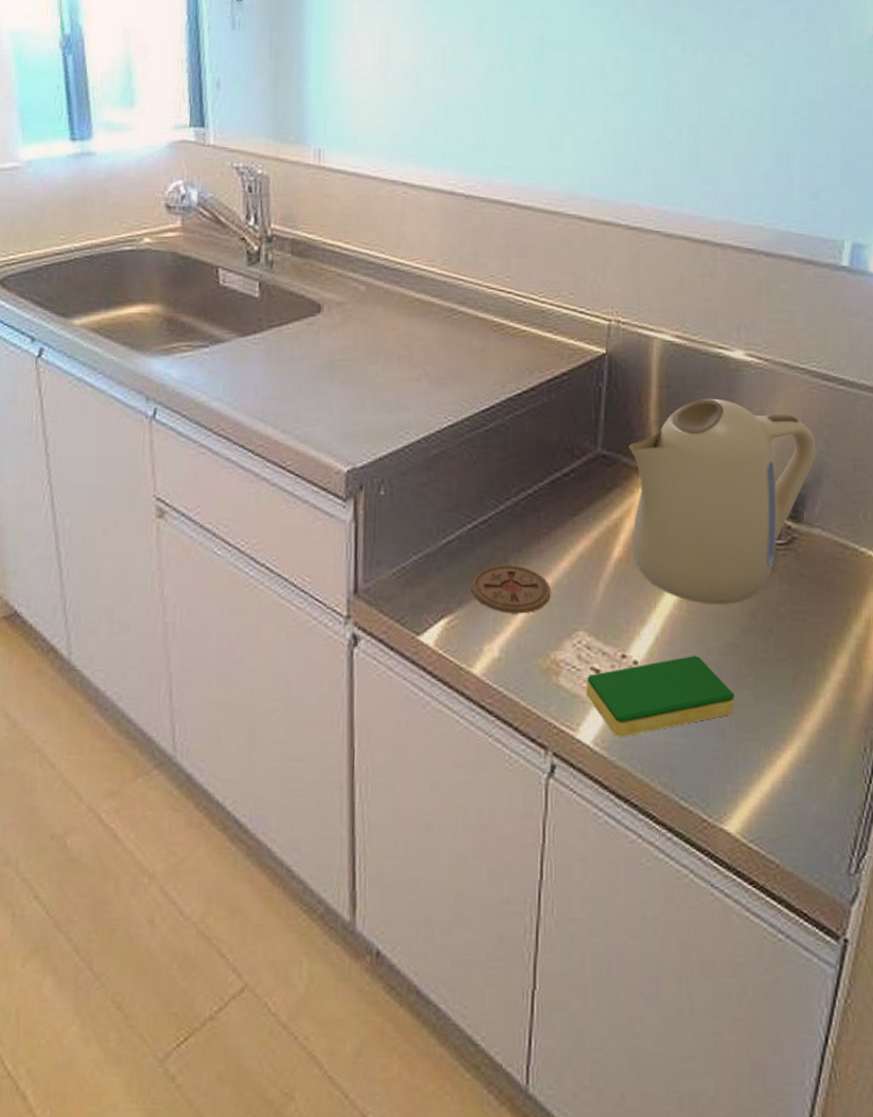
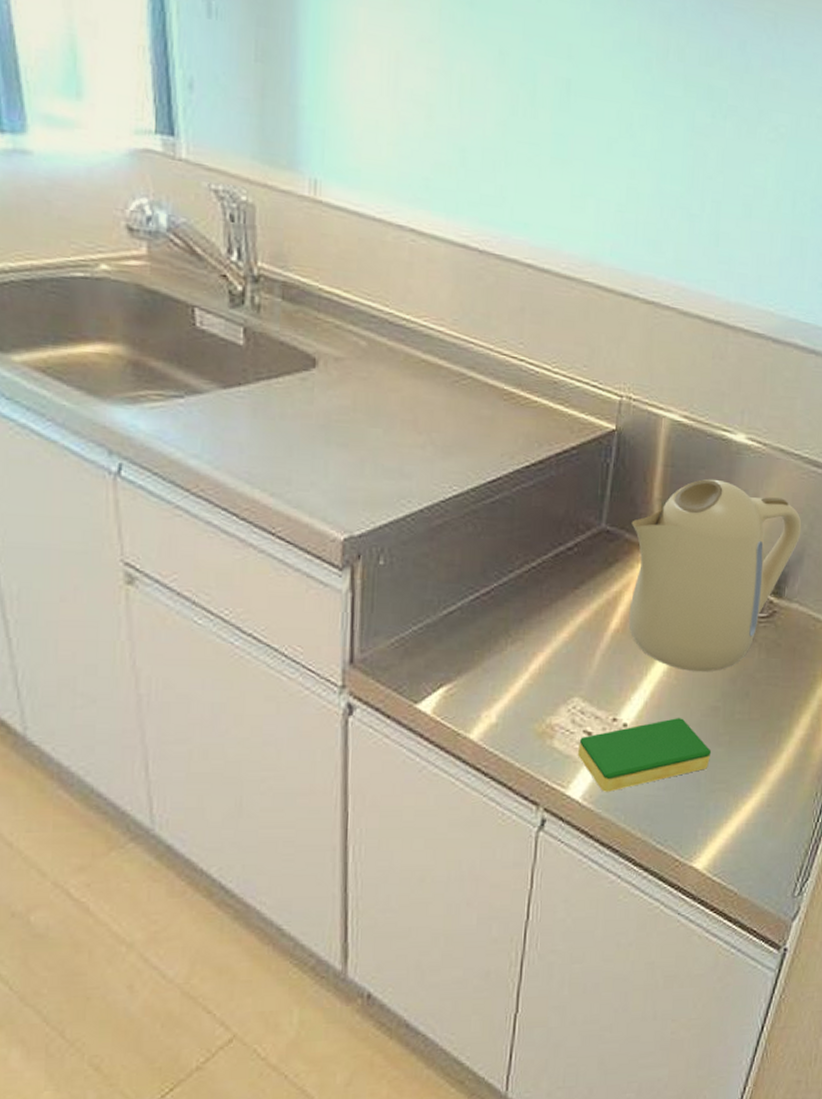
coaster: present [472,565,551,614] -> none [472,636,550,682]

